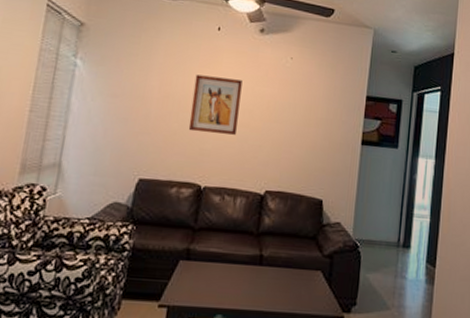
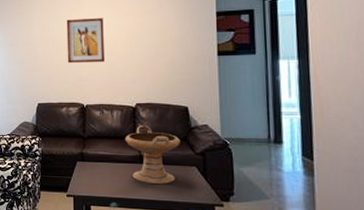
decorative bowl: none [245,218,309,293] -> present [125,125,180,185]

